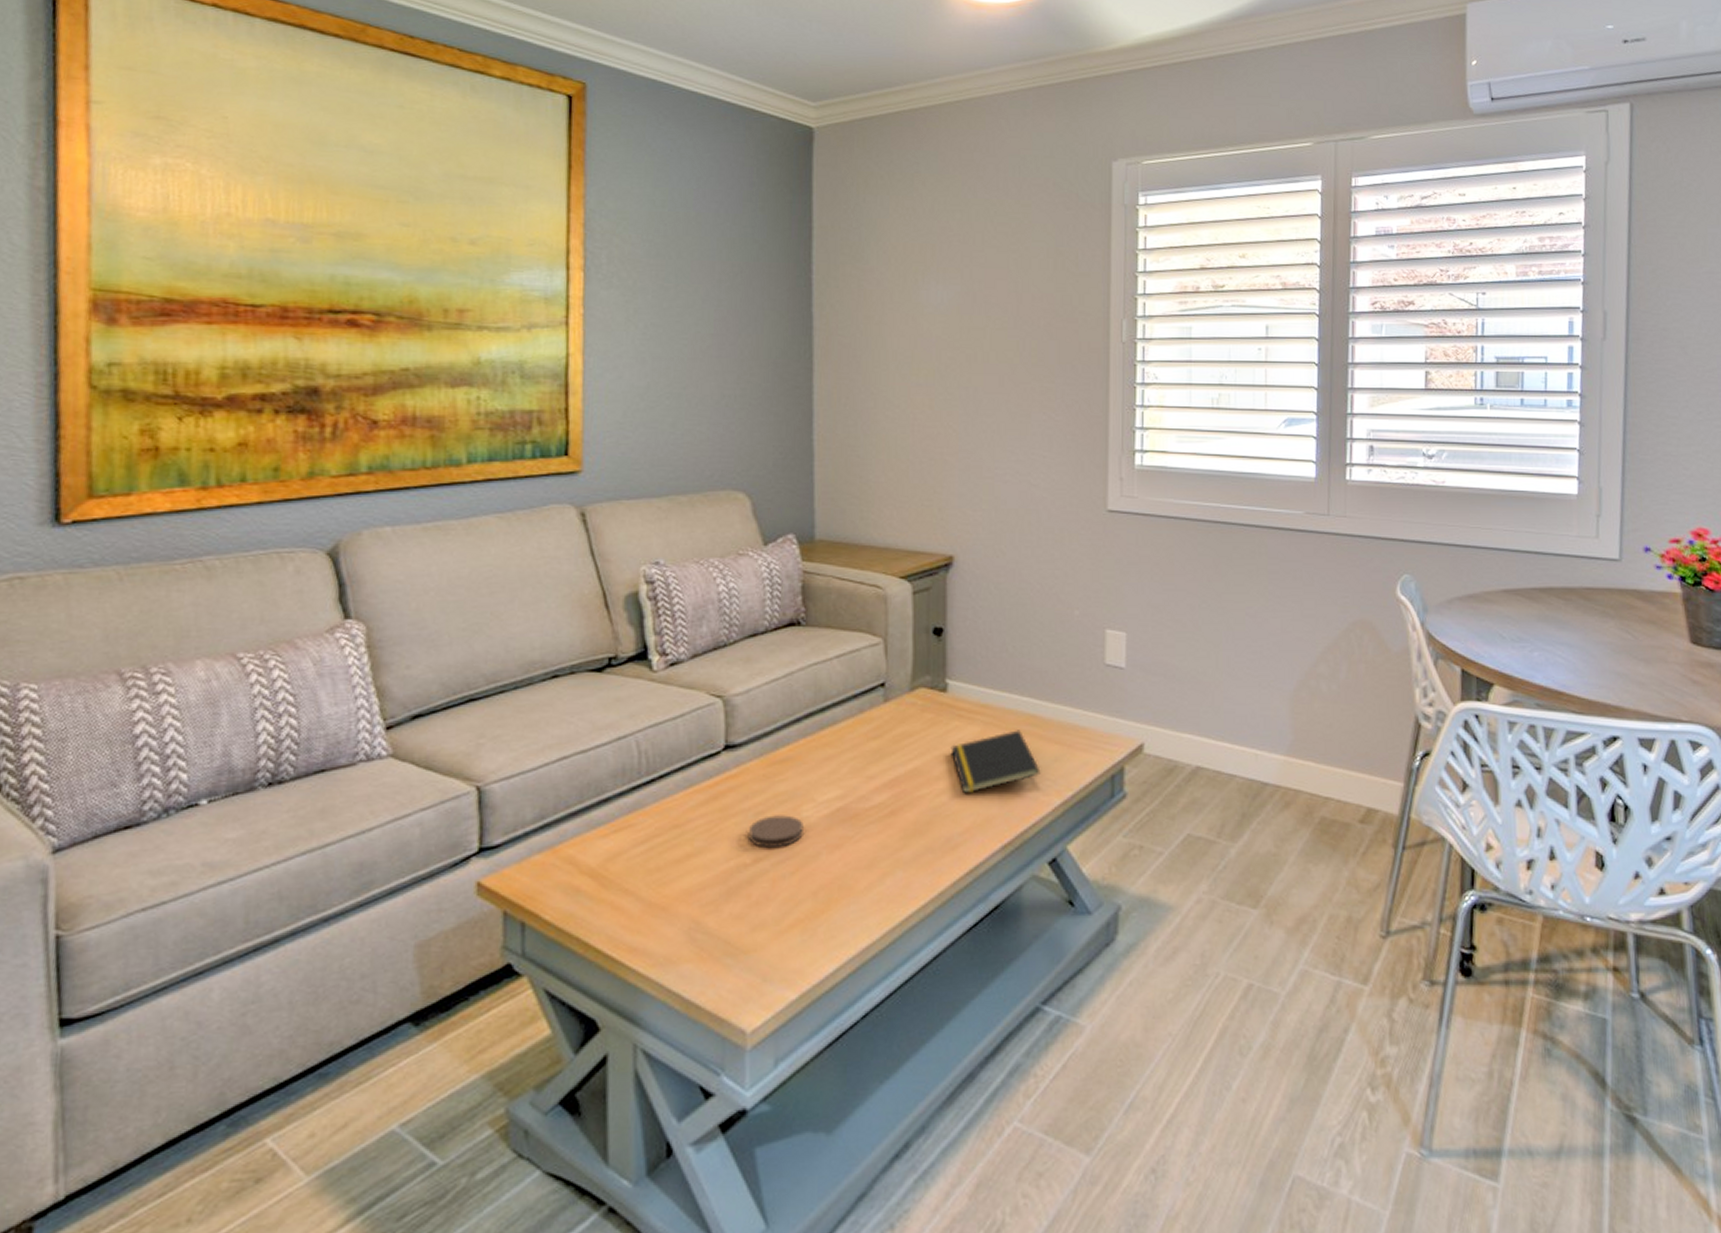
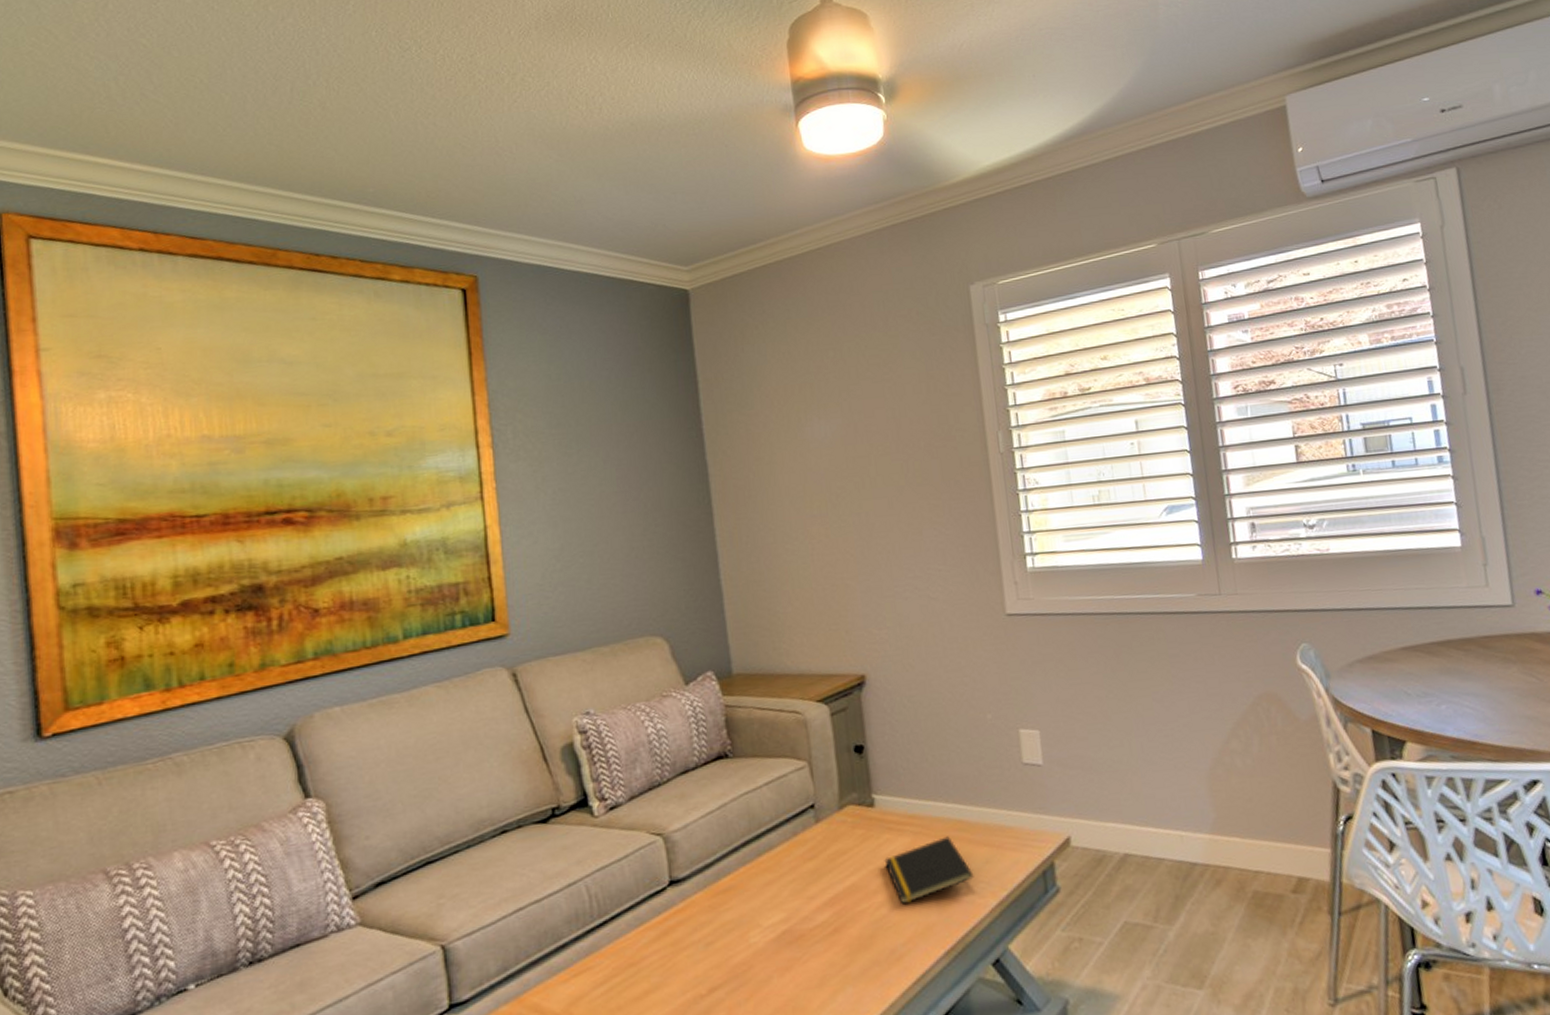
coaster: present [749,815,804,848] -> none [701,943,753,977]

